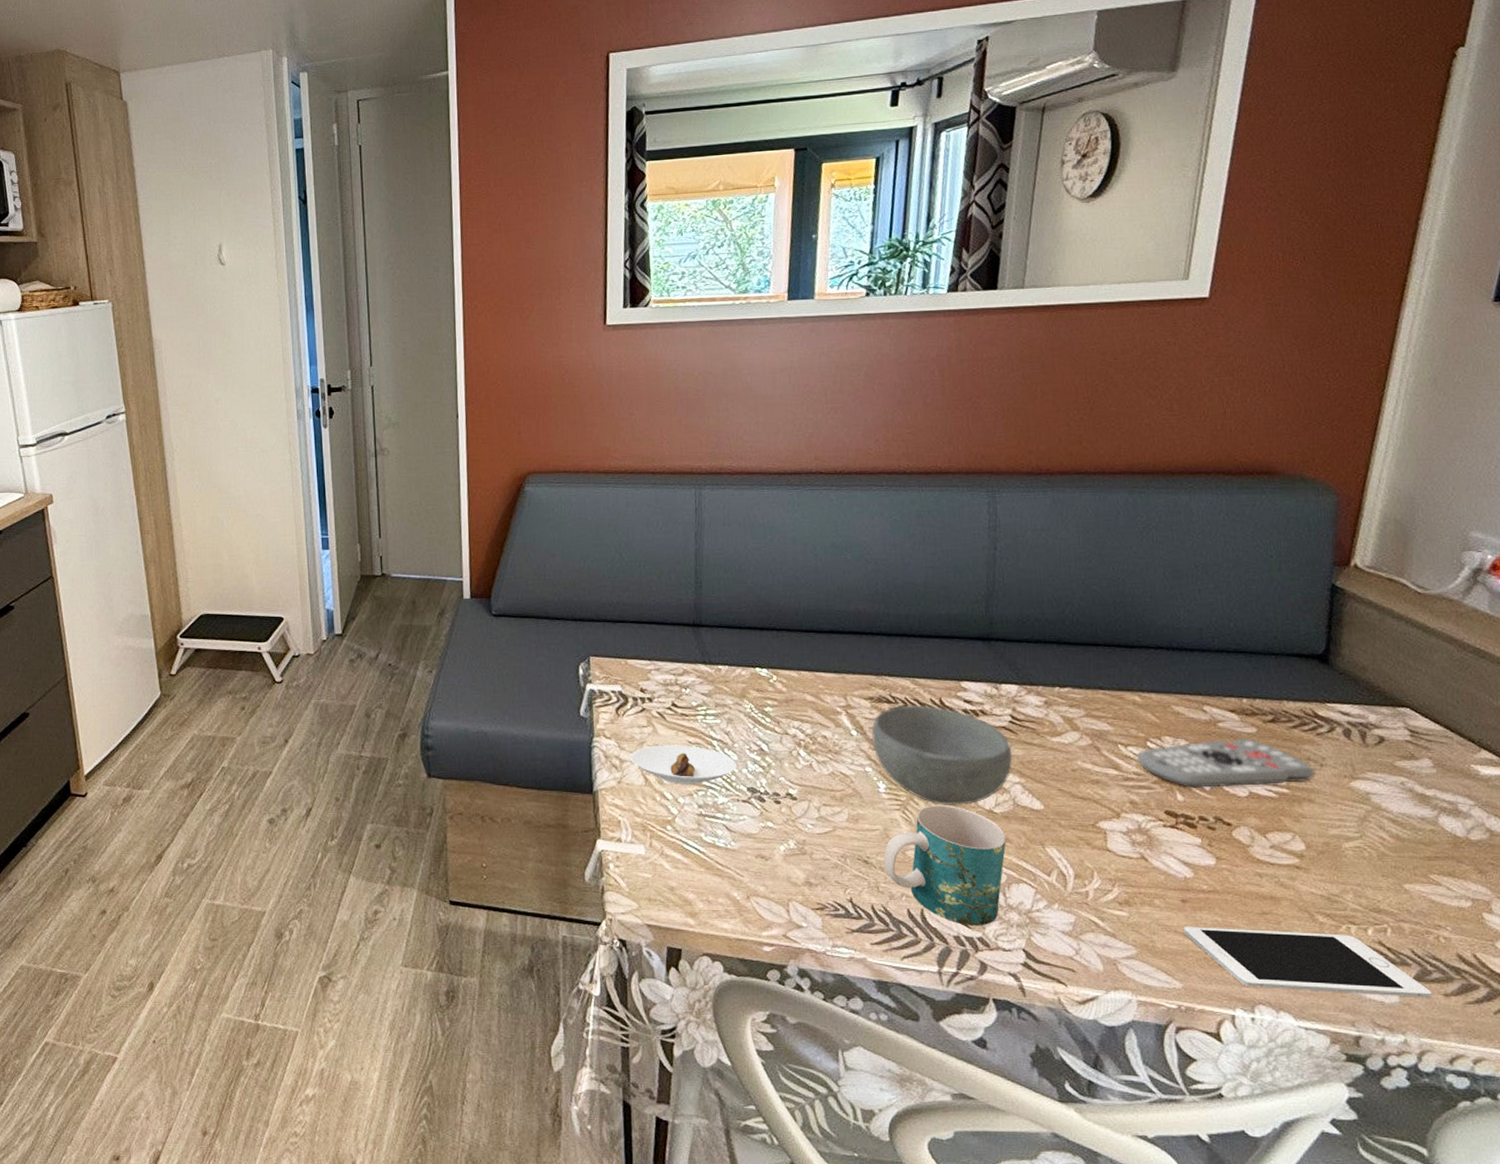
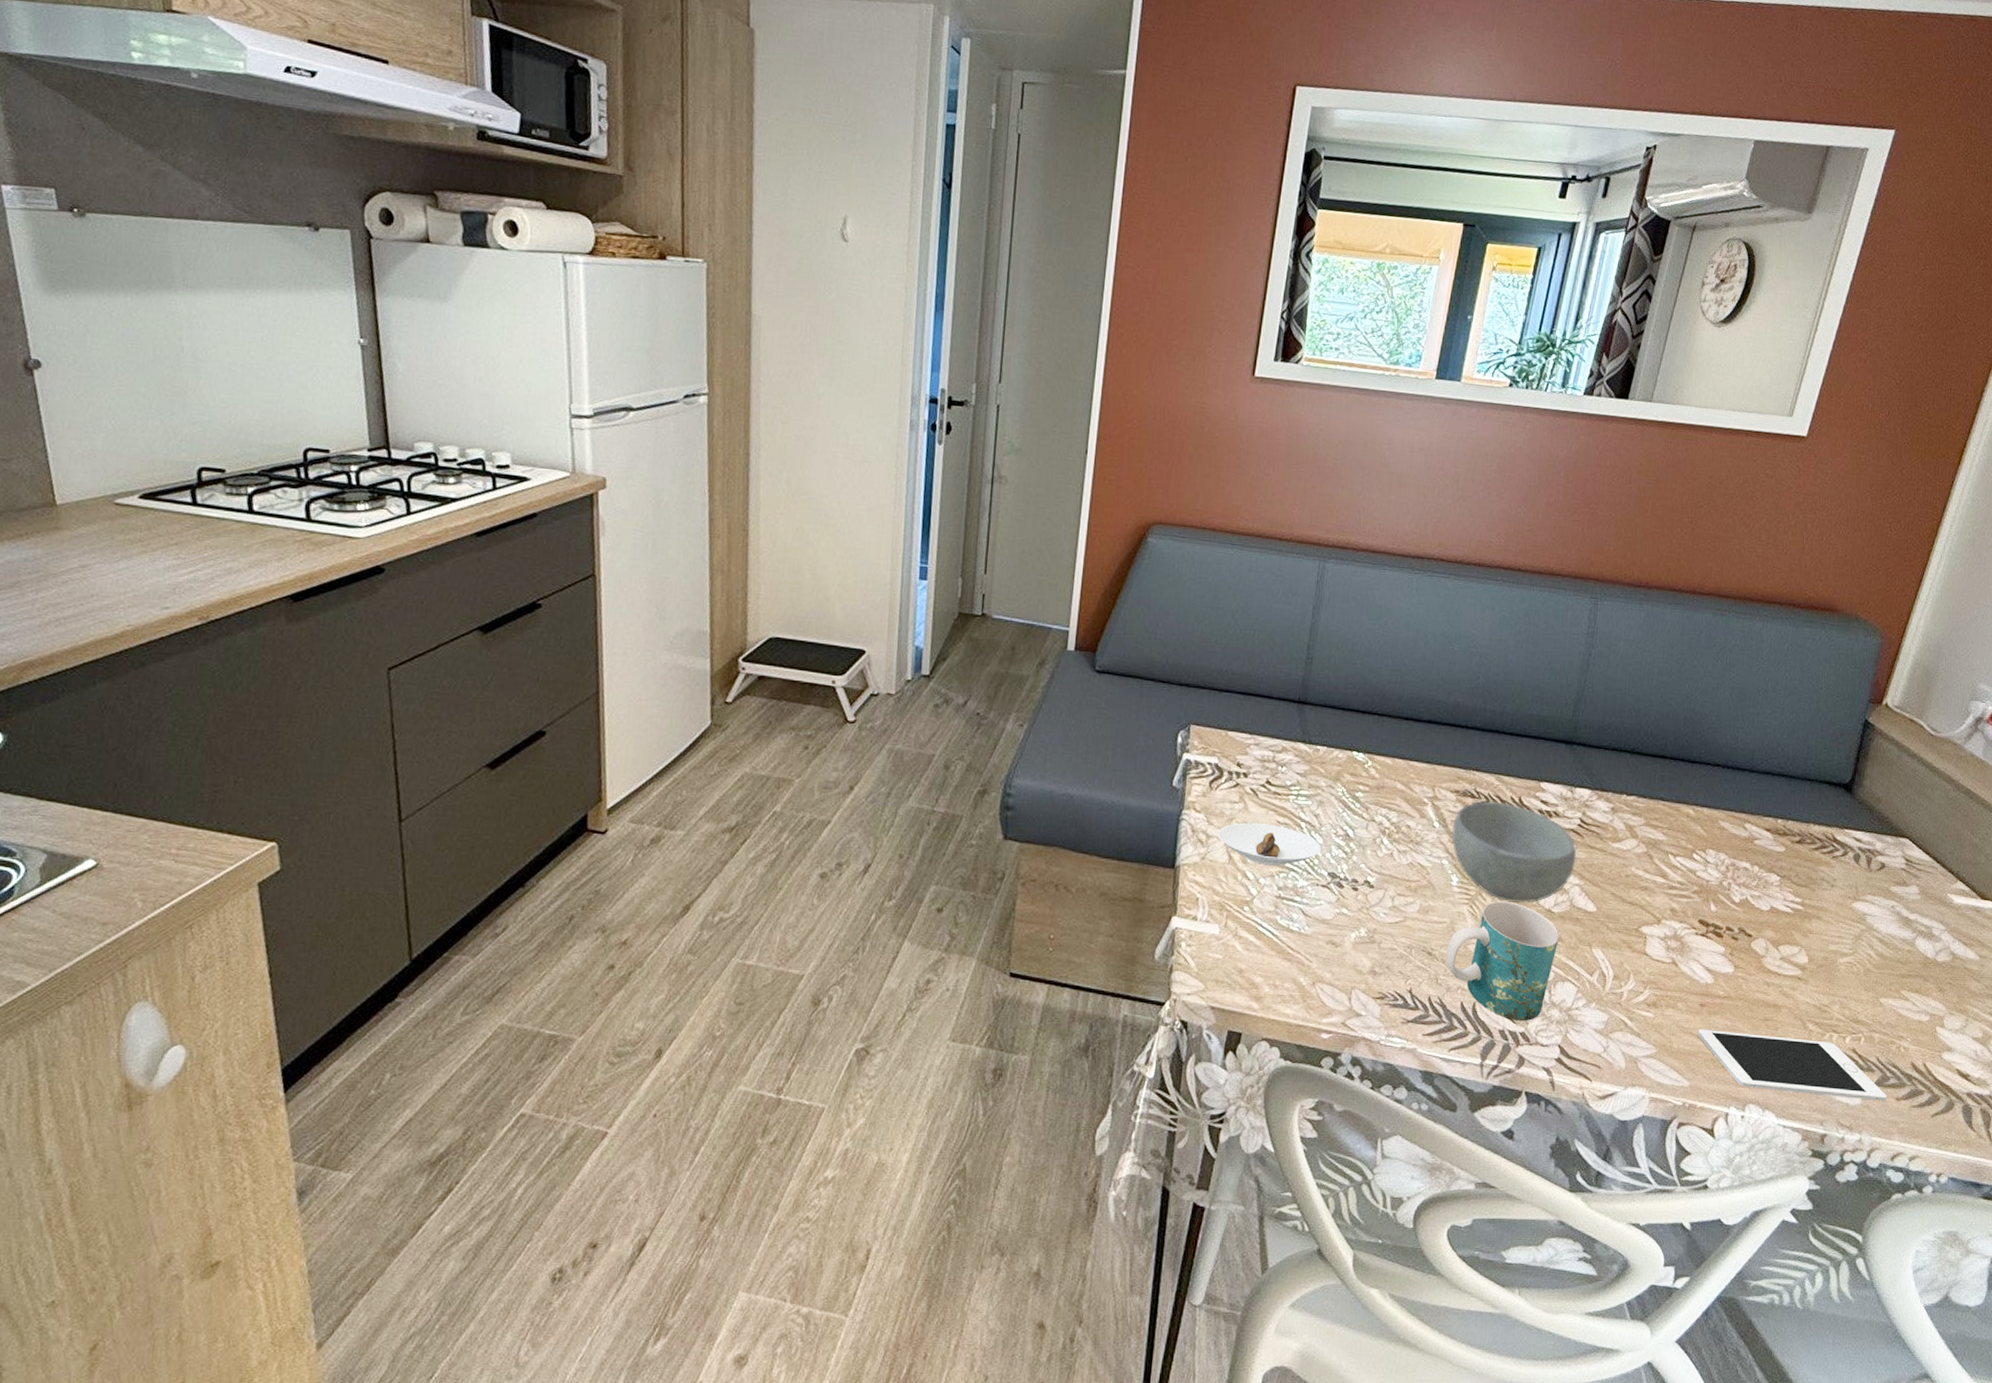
remote control: present [1137,738,1316,788] -> none [1683,856,1827,901]

